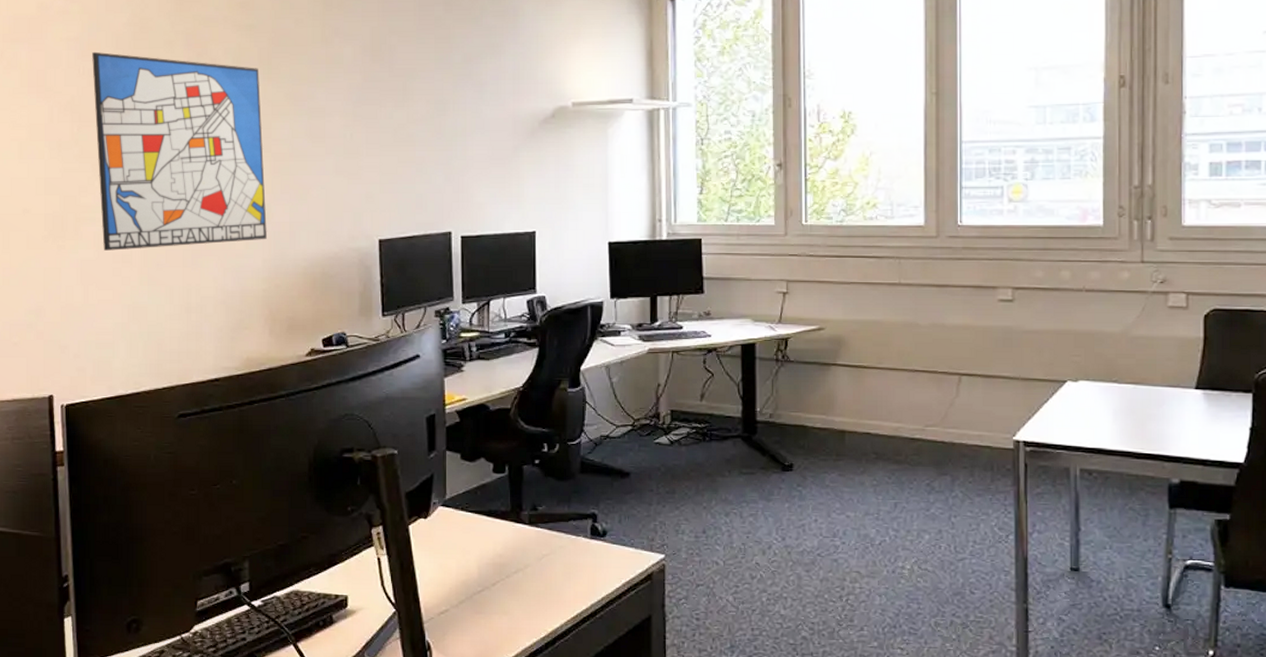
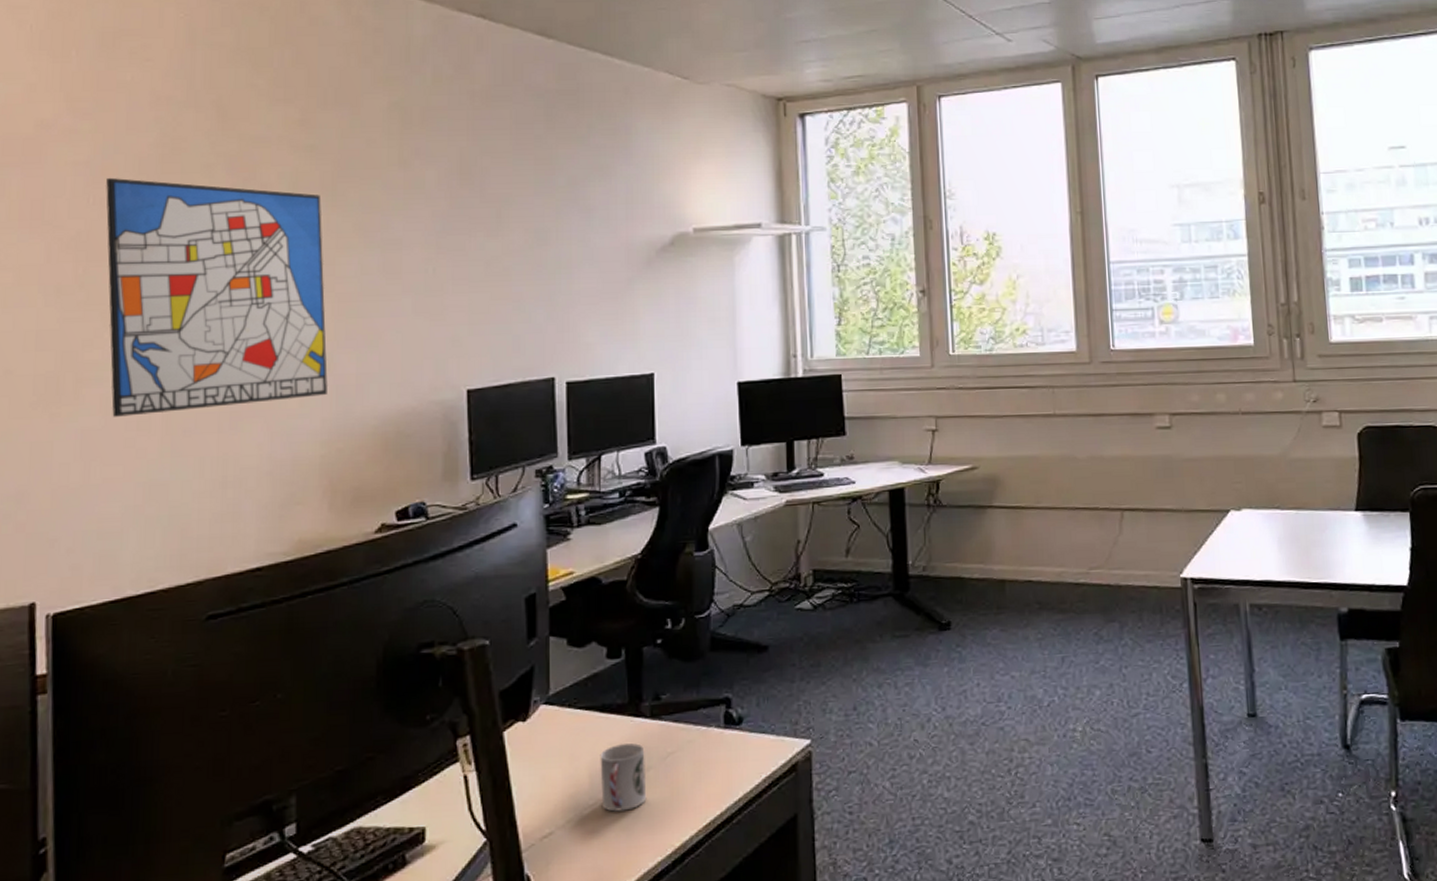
cup: none [487,543,525,599] -> present [600,743,647,812]

